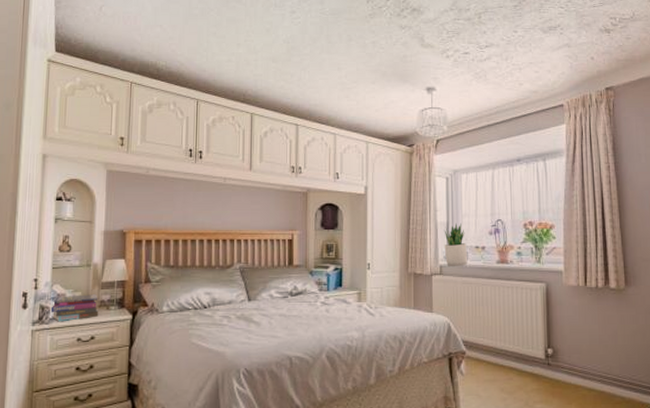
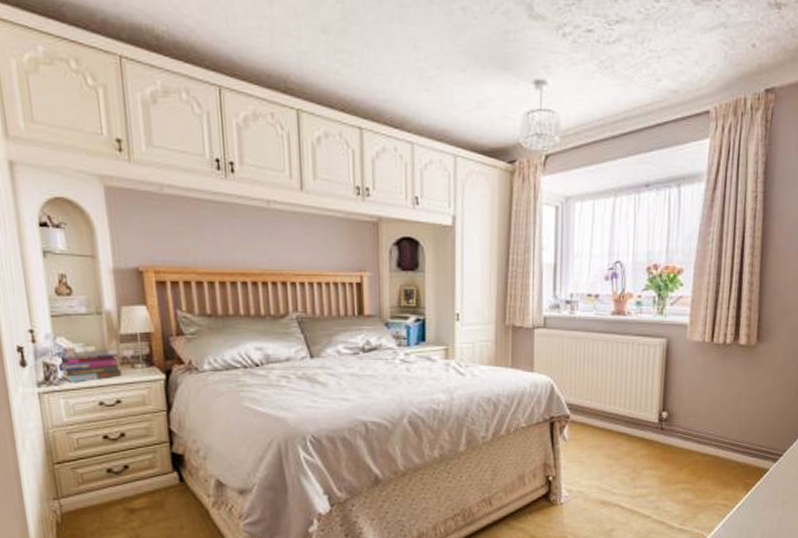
planter: present [444,223,467,266] -> none [550,265,577,318]

